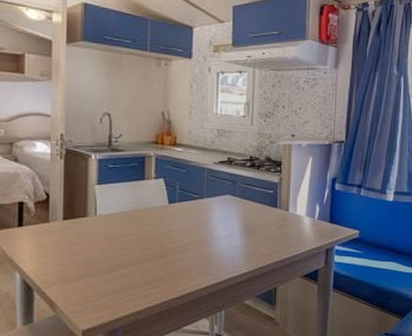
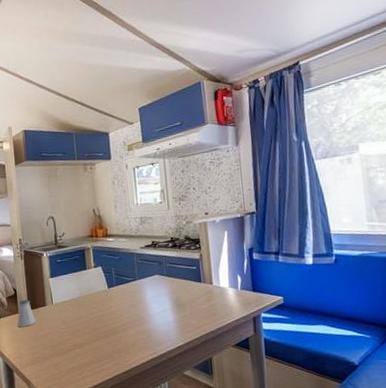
saltshaker: none [46,207,71,239] -> present [17,300,36,327]

